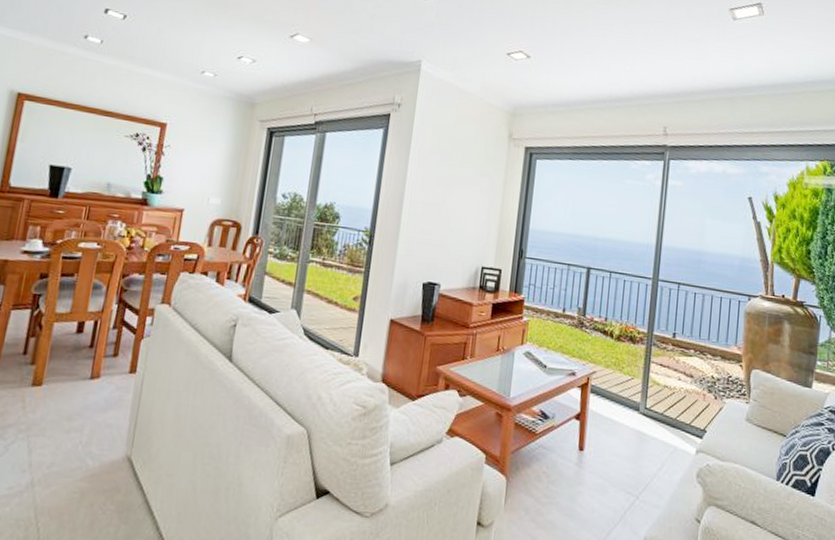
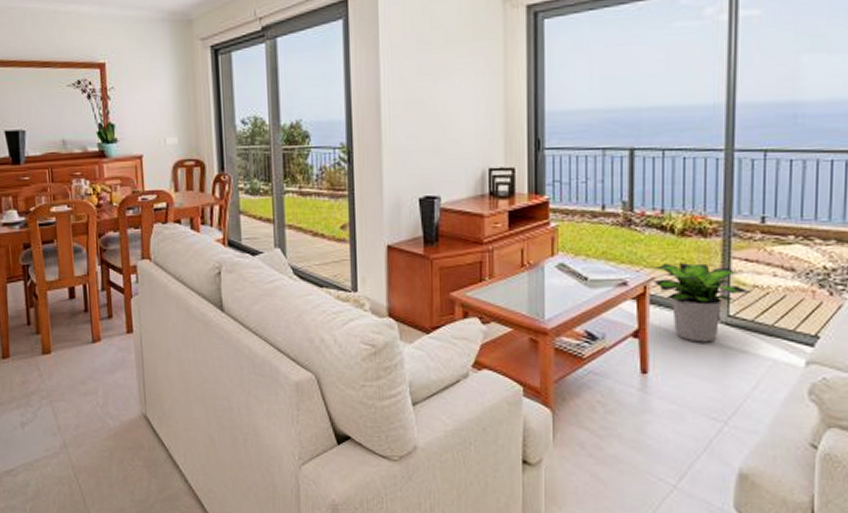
potted plant: none [595,361,663,429] -> present [654,263,751,343]

